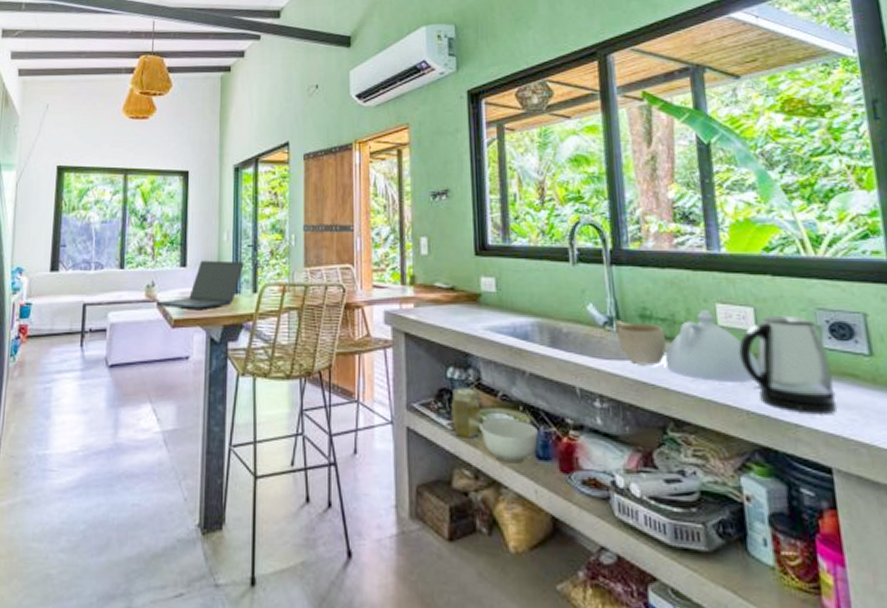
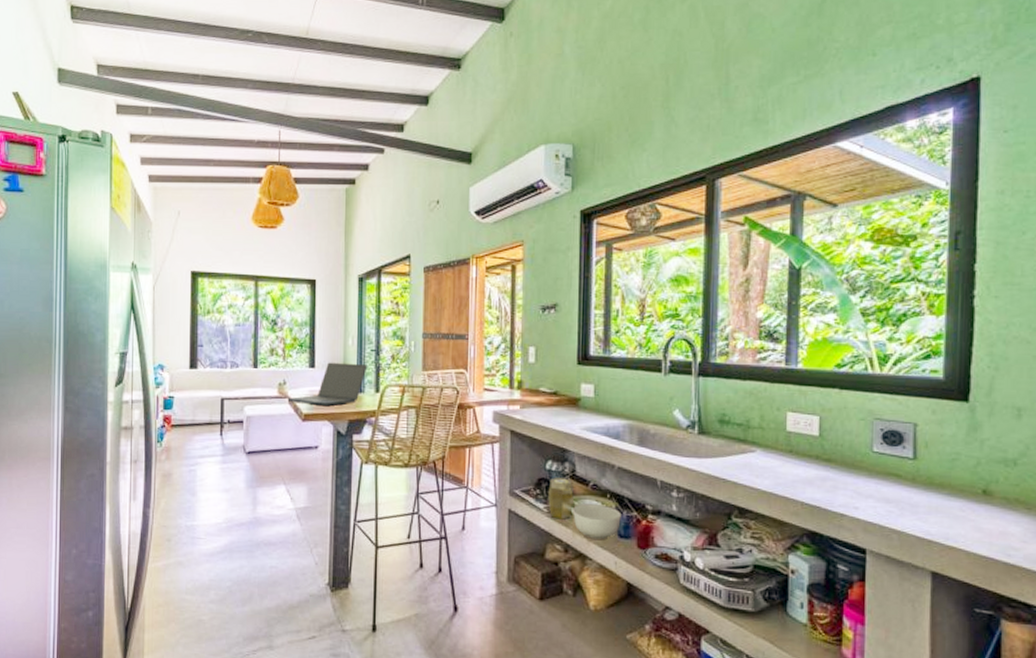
cup: present [615,320,666,366] -> none [697,424,739,463]
ceramic jug: present [664,309,760,384] -> none [737,417,818,480]
kettle: present [739,315,838,414] -> none [802,423,880,506]

